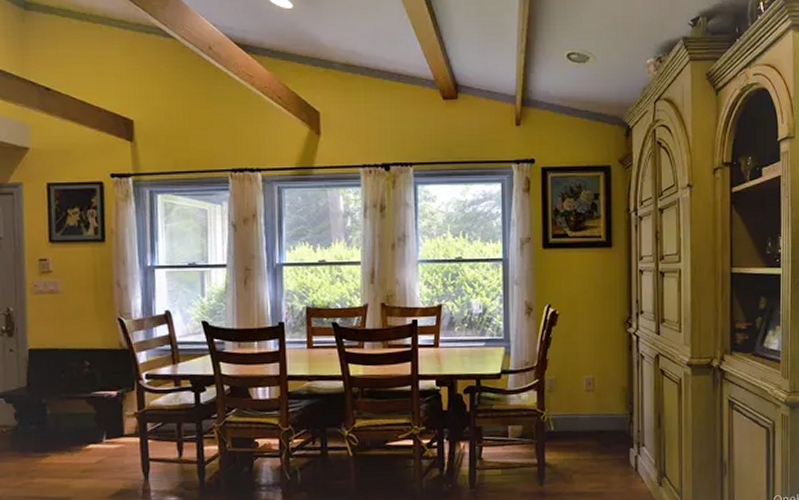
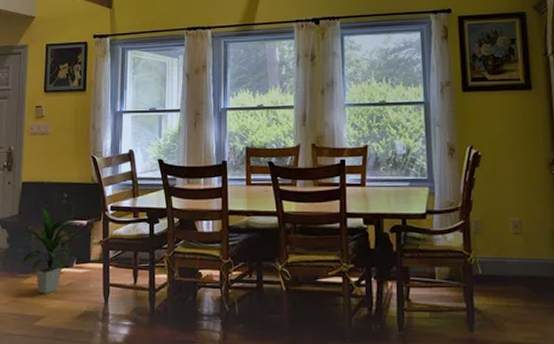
indoor plant: none [27,379,114,474] -> present [17,209,82,294]

